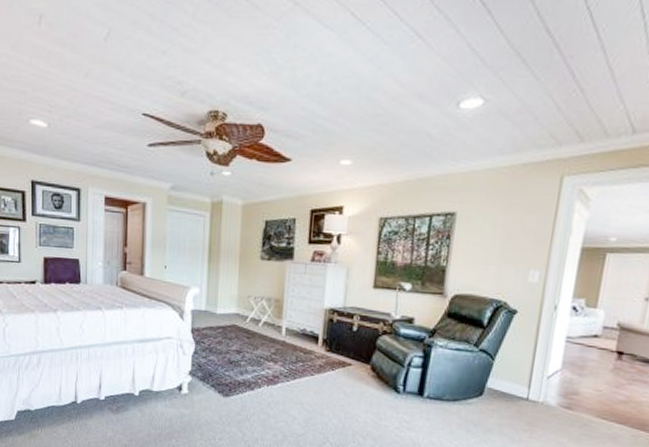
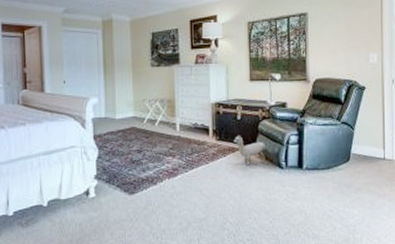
plush toy: none [345,348,382,384] -> present [234,135,266,165]

